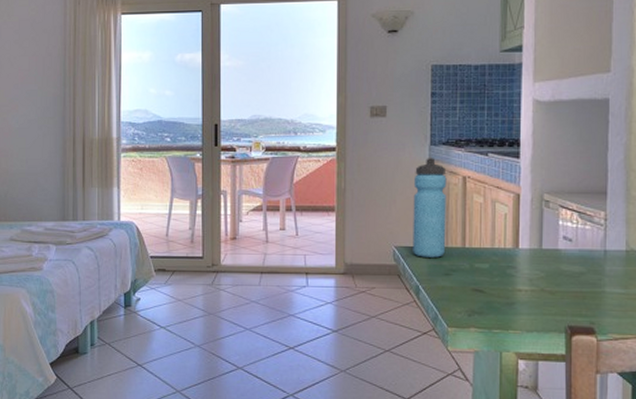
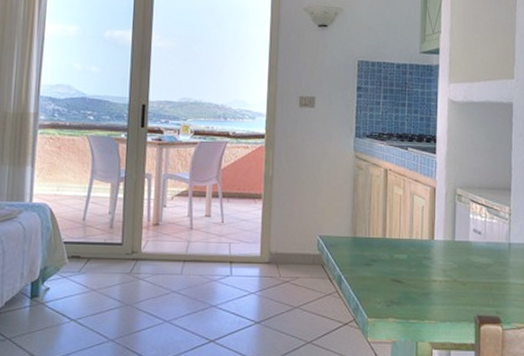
water bottle: present [413,158,447,258] -> none [336,149,370,248]

